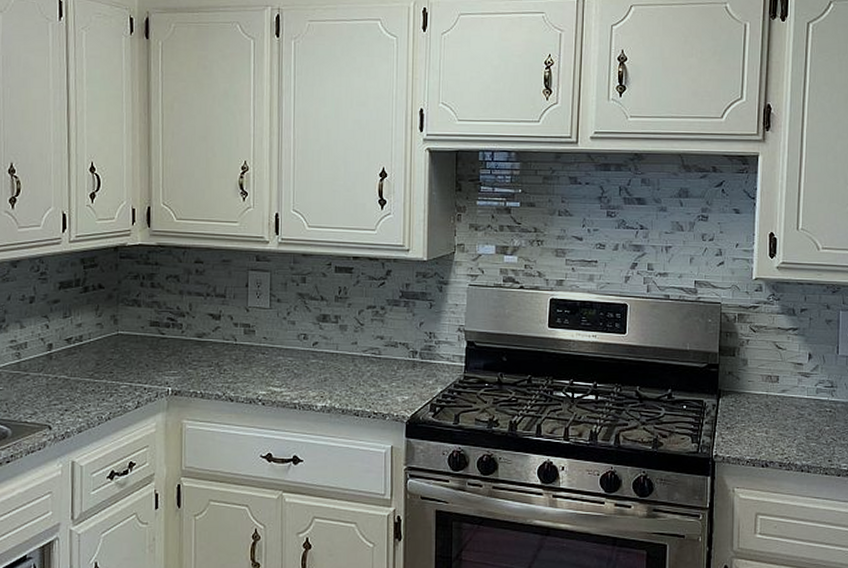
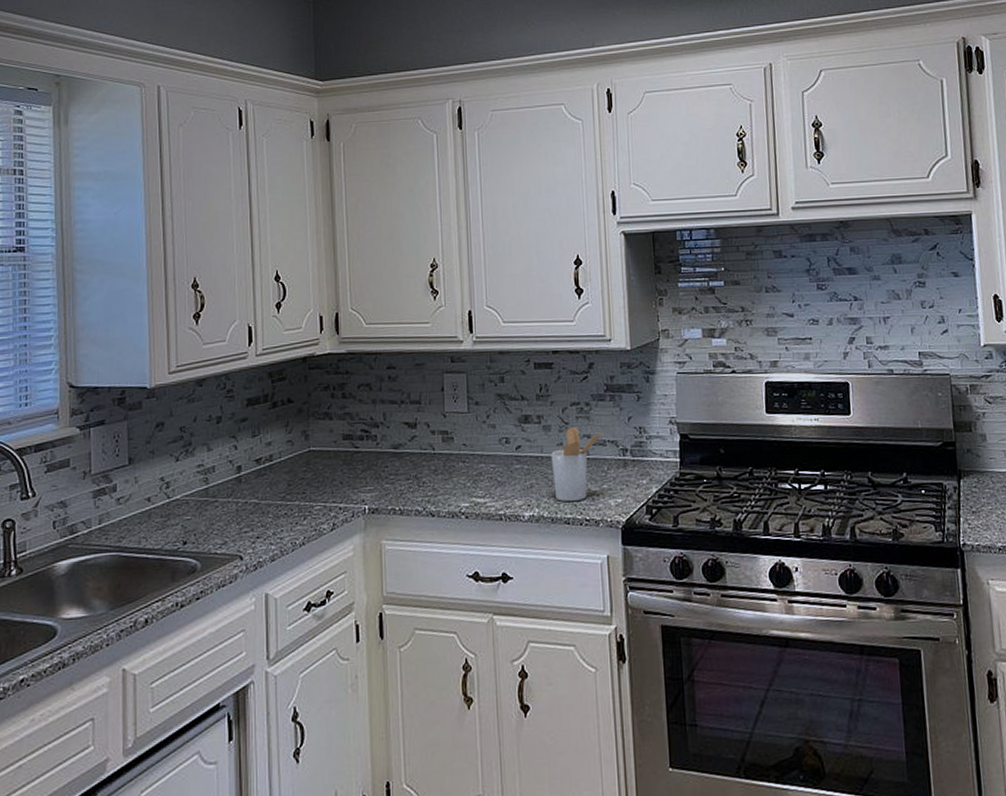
utensil holder: none [345,328,397,395] -> present [551,426,605,501]

